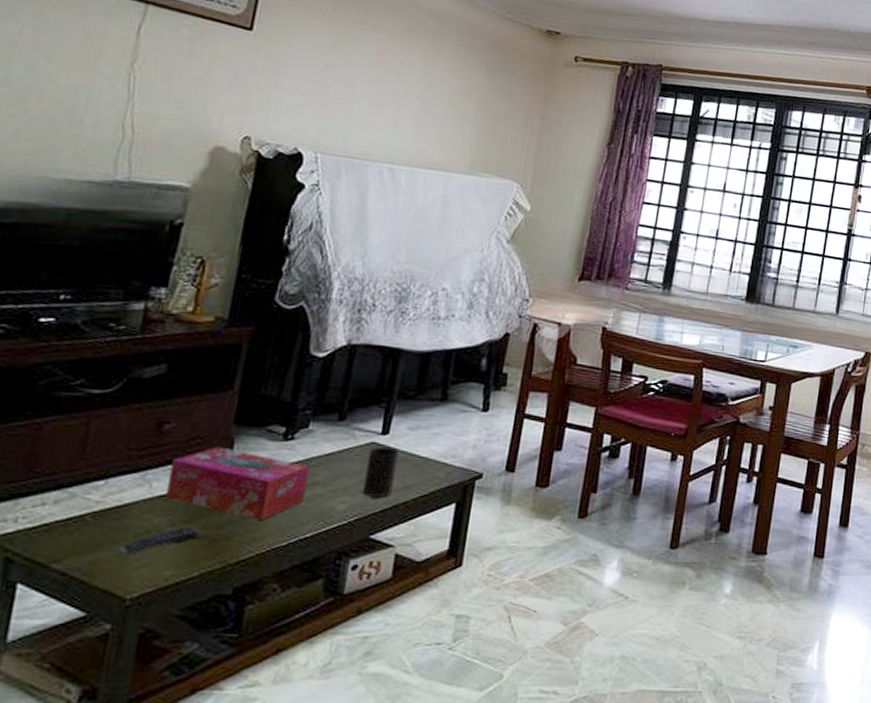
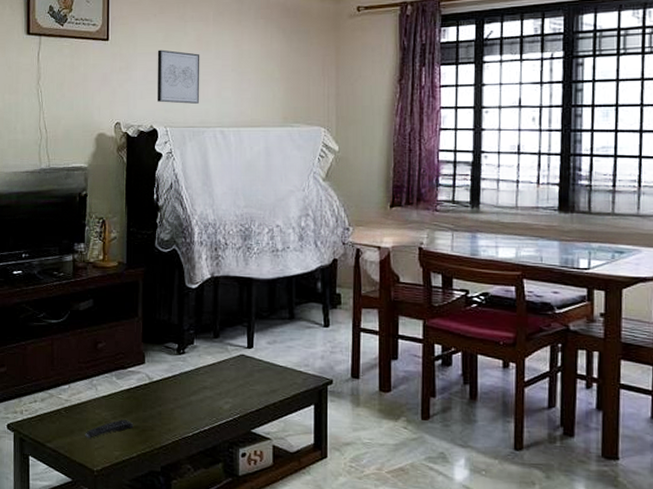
tissue box: present [165,446,310,520] -> none [106,359,199,416]
wall art: none [309,56,378,131] -> present [157,49,200,104]
cup: present [361,446,400,497] -> none [239,358,263,399]

